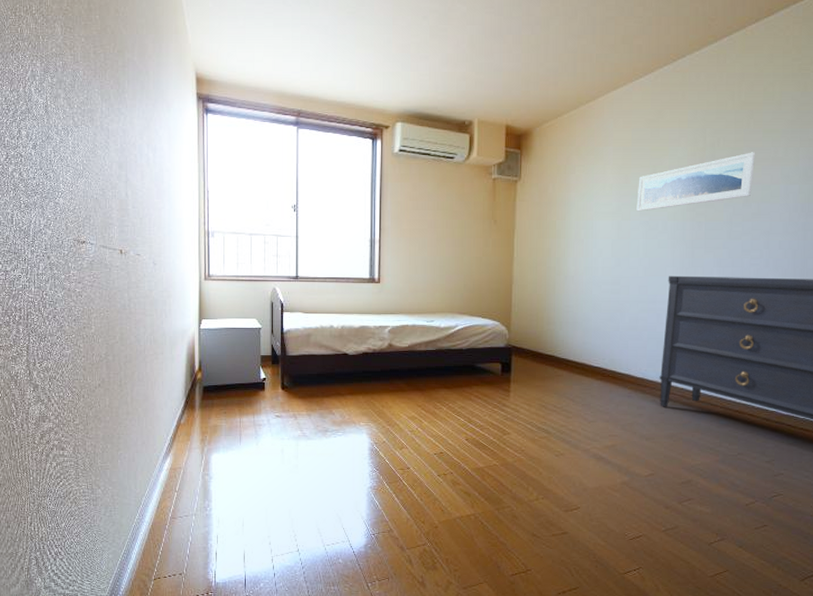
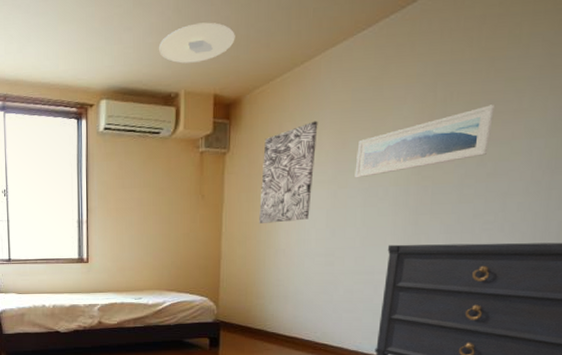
ceiling light: none [454,58,526,94] -> present [159,22,235,64]
wall art: none [549,156,602,250] -> present [259,121,318,223]

